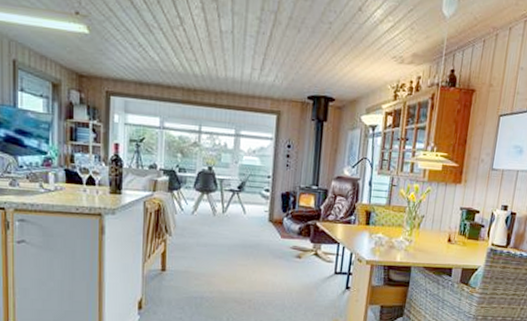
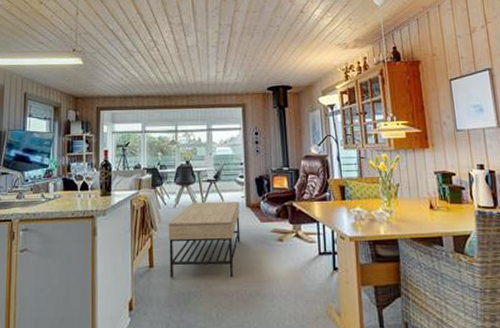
coffee table: none [182,211,262,287] -> present [168,201,241,278]

